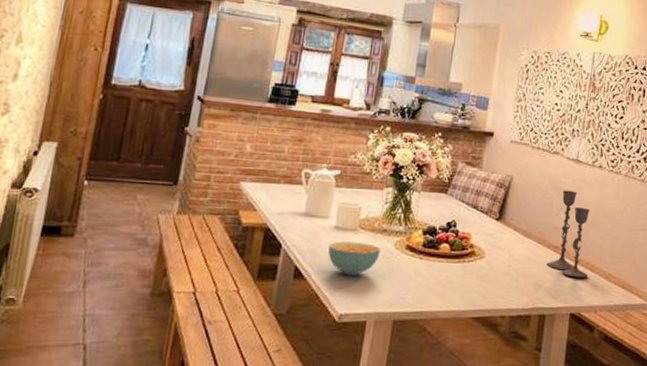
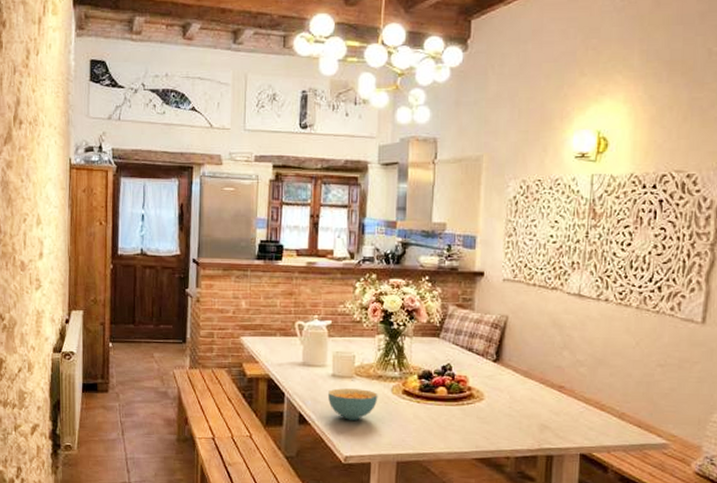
candlestick: present [546,190,590,278] -> none [551,327,598,418]

